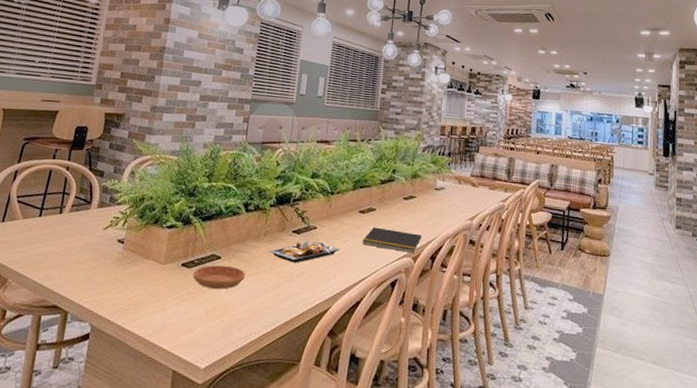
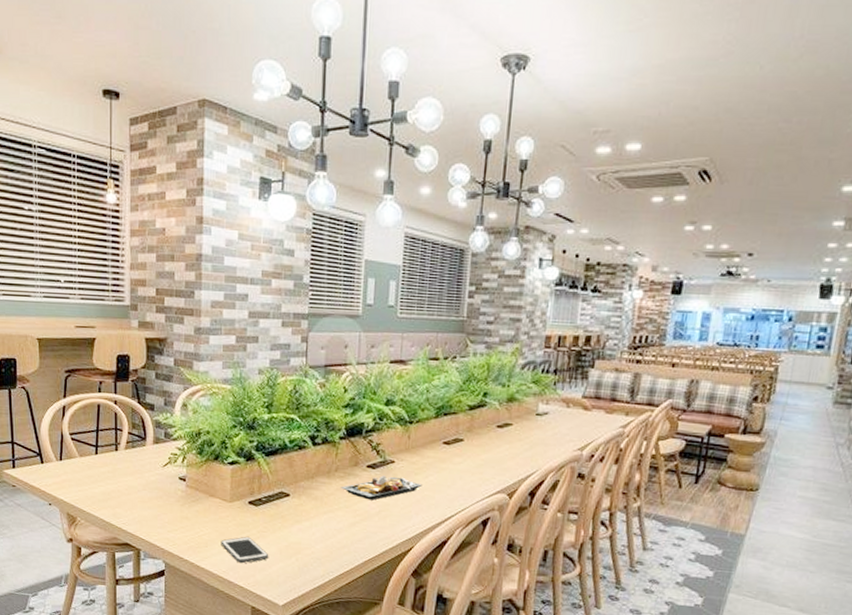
cell phone: none [150,298,196,326] -> present [221,536,269,564]
saucer: present [193,265,246,289] -> none [262,503,319,528]
notepad: present [362,227,422,253] -> none [448,460,520,489]

